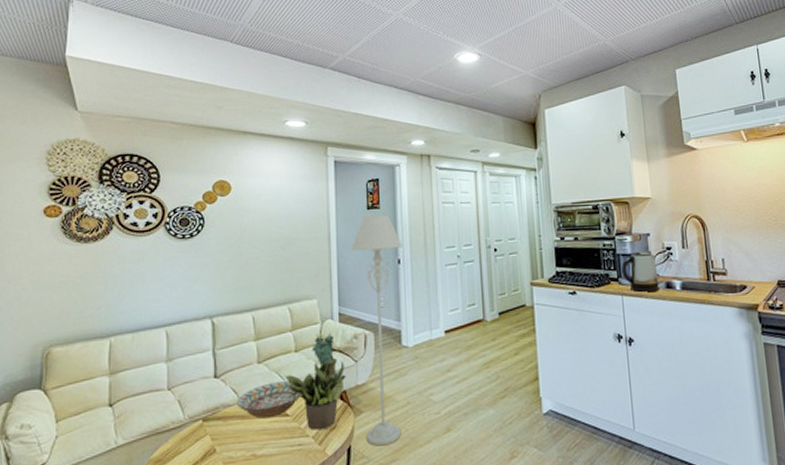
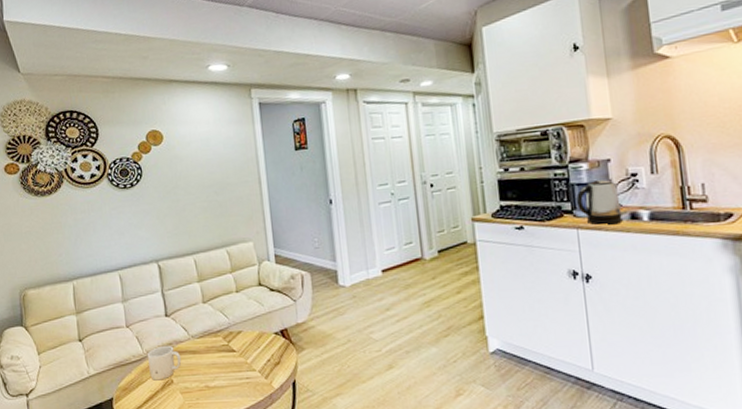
mug: none [188,409,228,450] -> present [147,345,182,381]
decorative bowl: present [237,381,302,419] -> none [187,320,246,354]
potted plant: present [285,360,346,431] -> none [229,299,286,365]
vase: present [311,333,337,377] -> none [251,274,278,316]
floor lamp: present [350,214,403,446] -> none [281,154,344,381]

